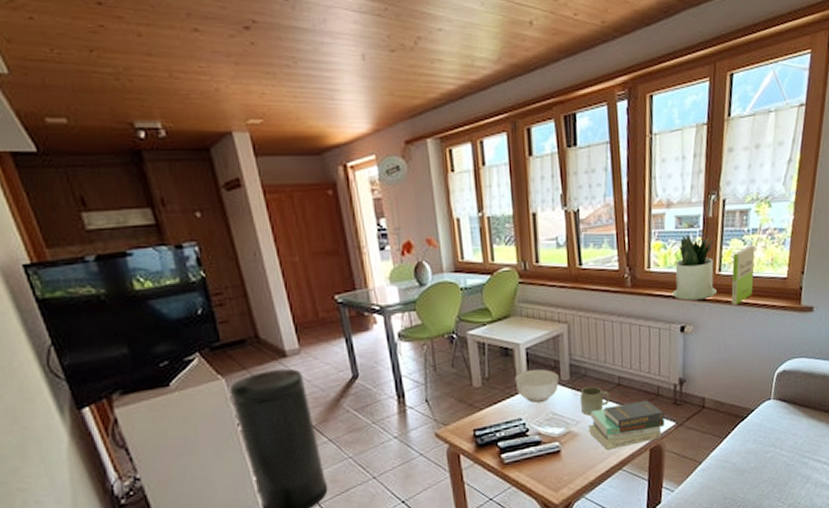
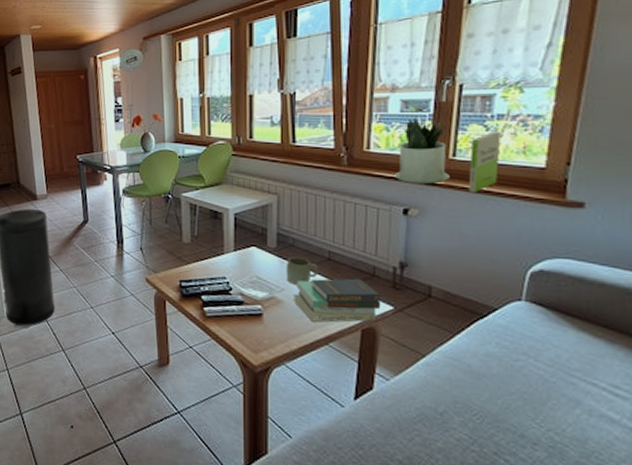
bowl: present [514,368,559,403] -> none [222,233,266,265]

